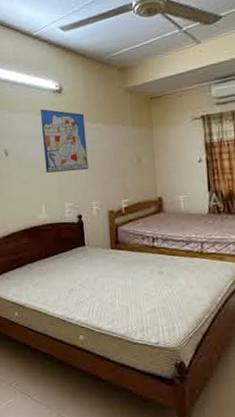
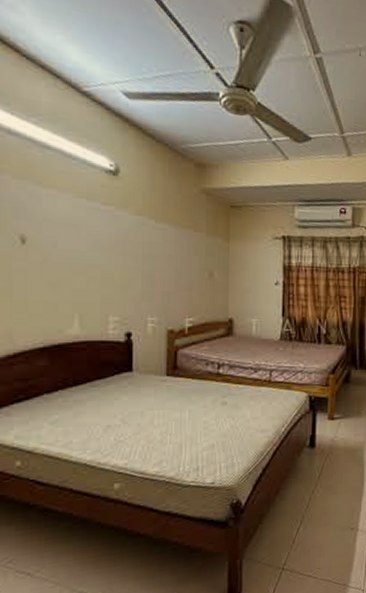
wall art: present [40,109,89,173] -> none [83,191,147,277]

